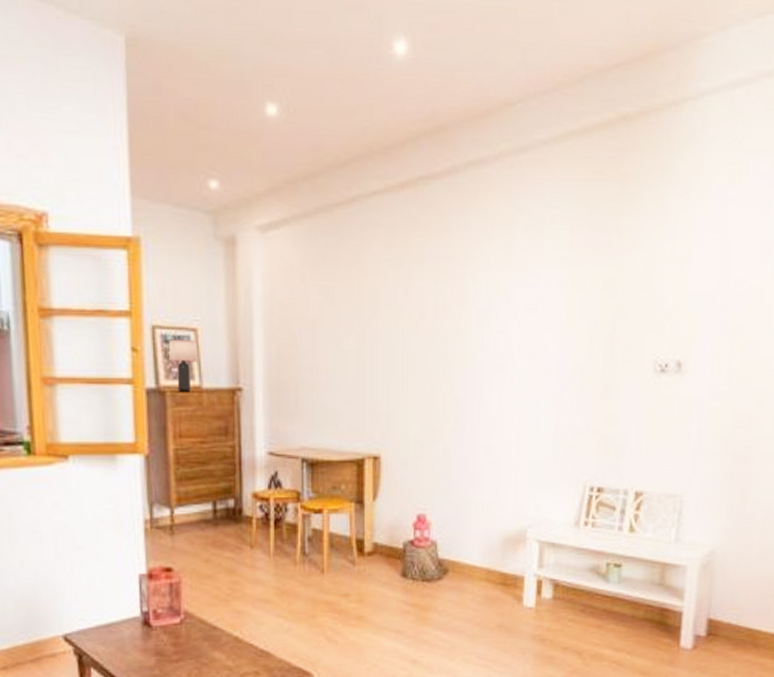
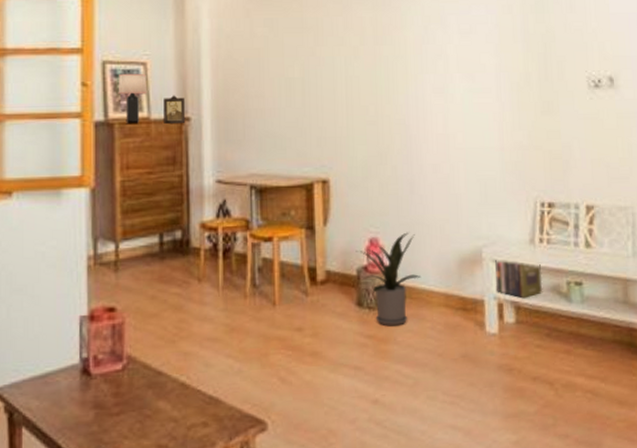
photo frame: none [215,364,238,395] -> present [163,95,186,125]
house plant: none [403,510,466,596] -> present [355,232,422,326]
books: none [537,540,584,577] -> present [495,260,543,299]

